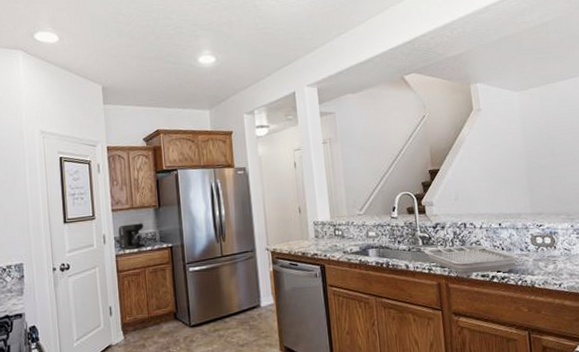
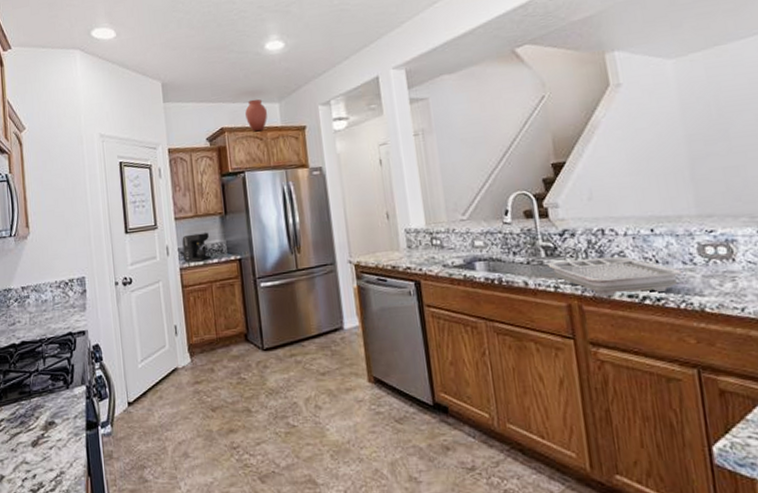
vase: none [179,105,200,136] -> present [245,99,268,133]

